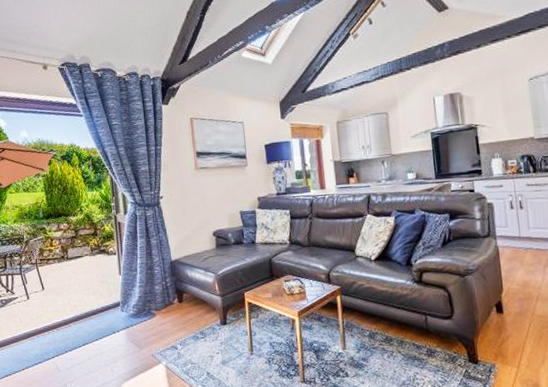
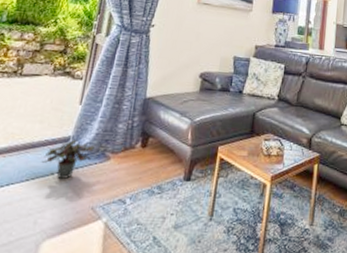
potted plant: none [103,304,141,337] -> present [41,140,95,180]

